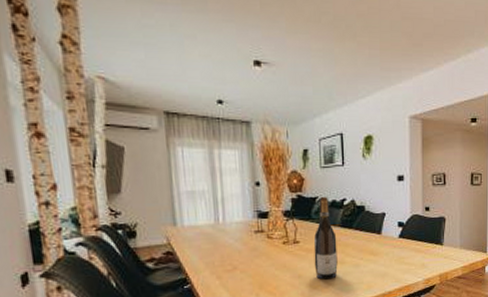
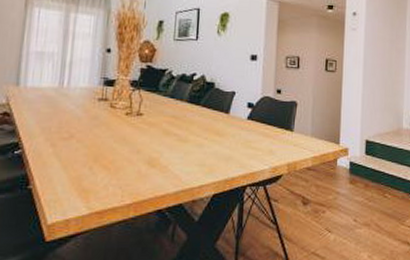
wine bottle: present [313,197,338,280] -> none [155,70,183,158]

